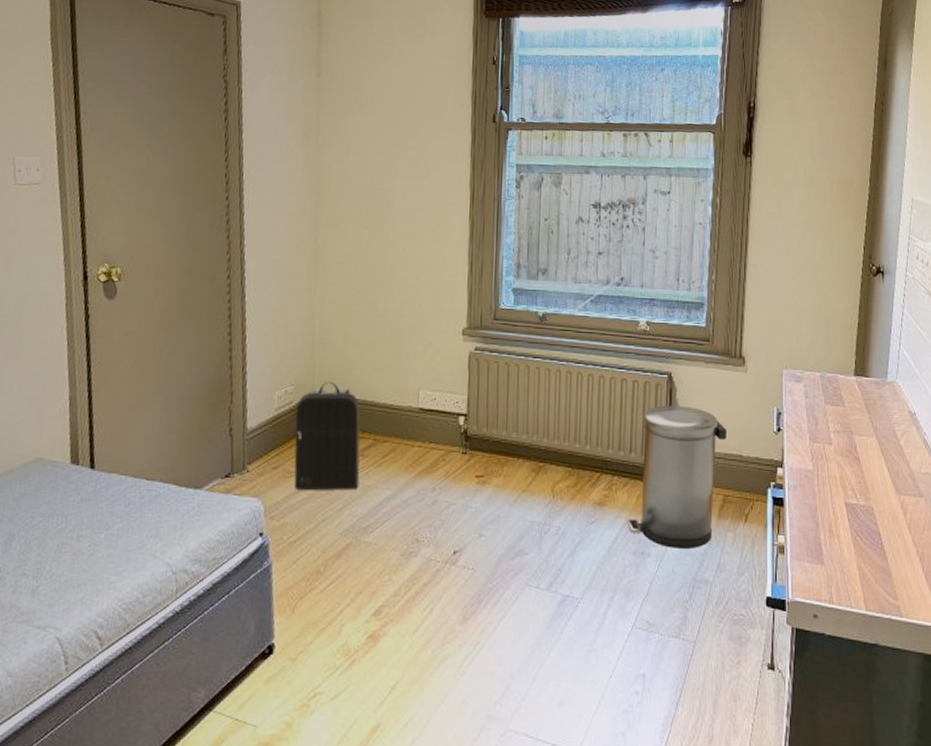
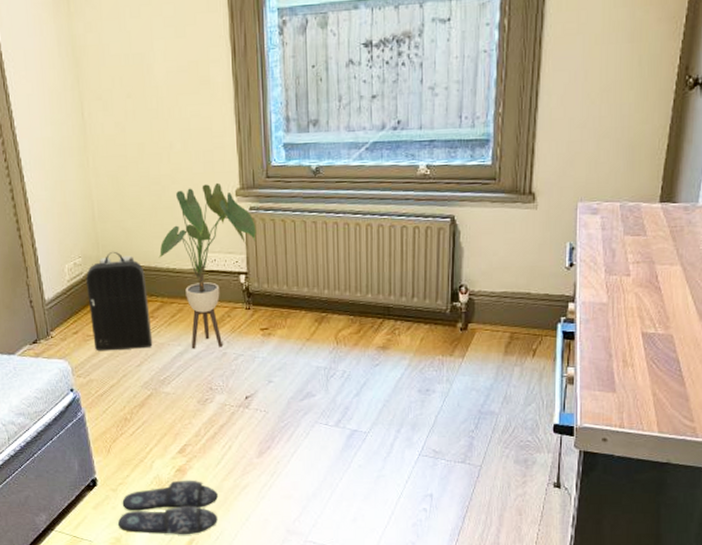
slippers: none [292,649,412,718] -> present [118,480,218,534]
house plant: none [376,320,480,494] -> present [158,182,257,349]
pedal bin: present [627,405,726,548] -> none [411,248,514,384]

